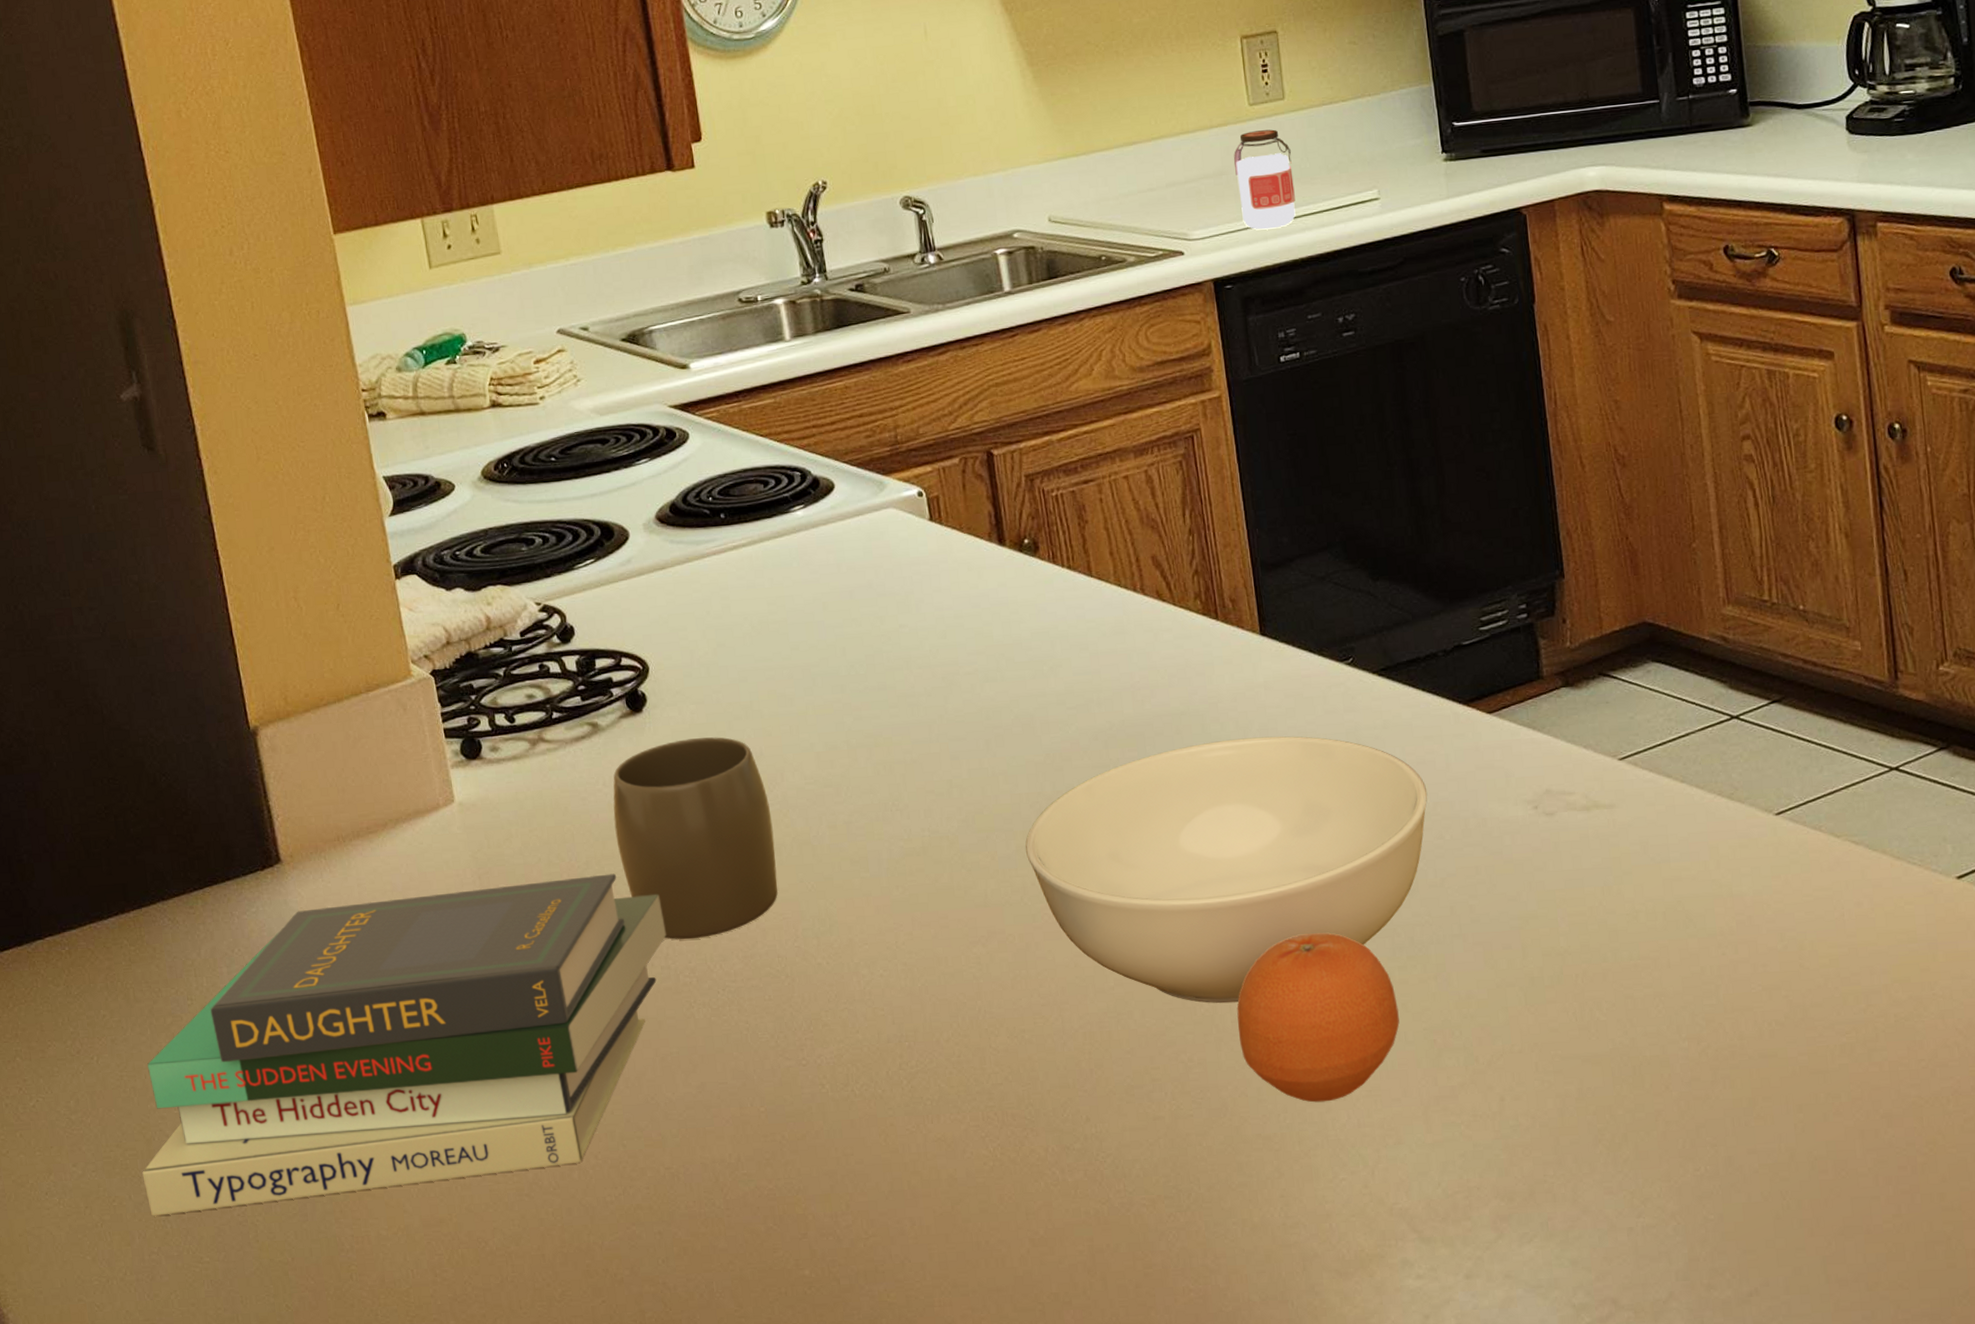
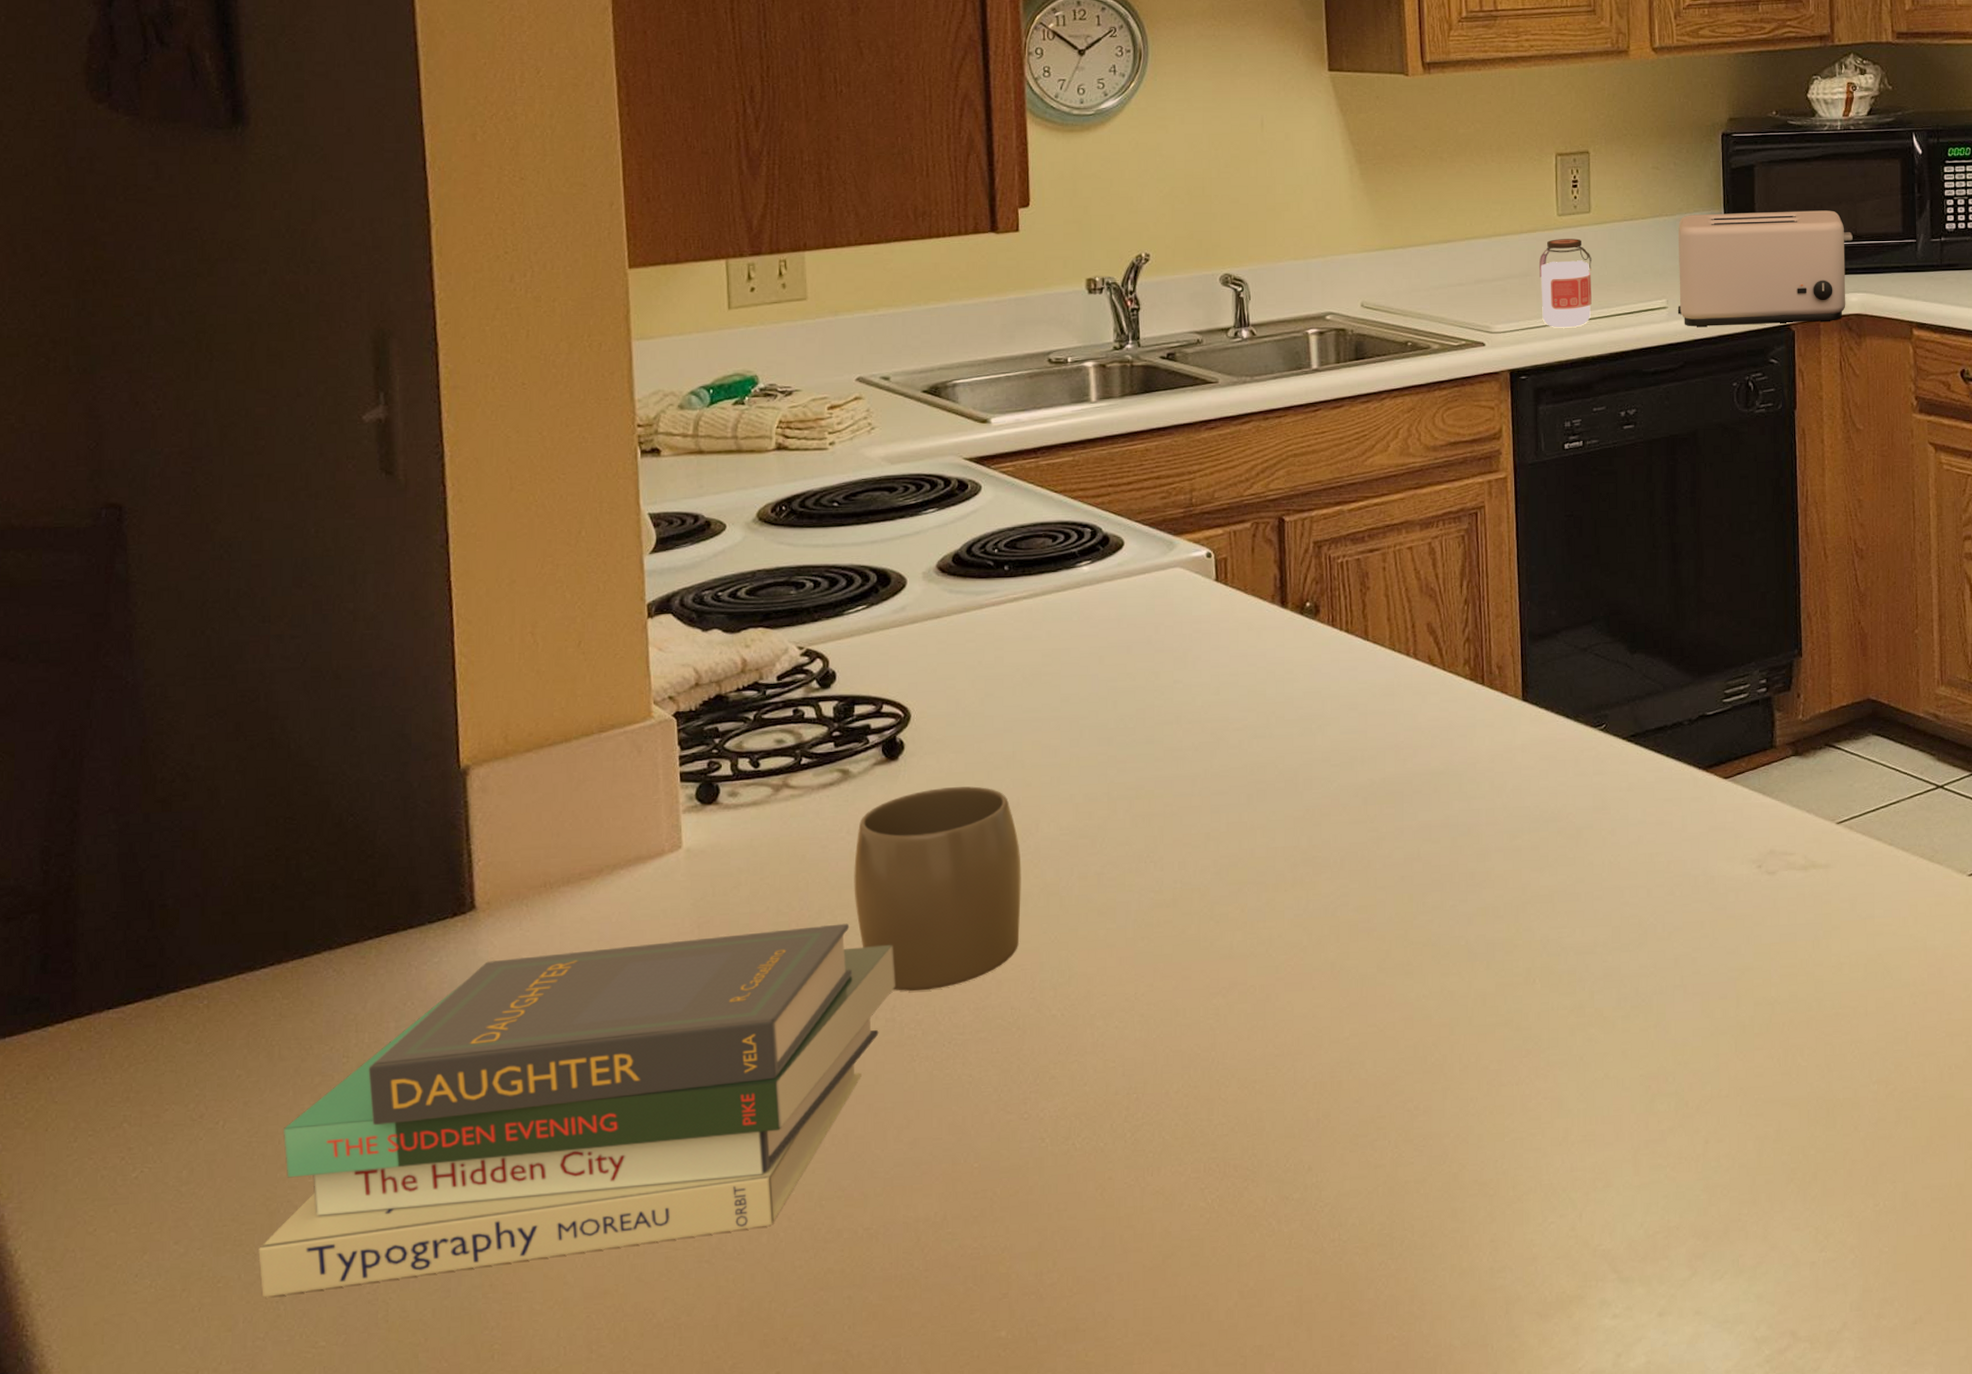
bowl: present [1025,736,1428,1004] -> none [1275,796,1663,1053]
fruit: present [1237,933,1400,1103] -> none [1466,984,1618,1148]
toaster: none [1384,74,1585,219] -> present [1677,210,1853,328]

